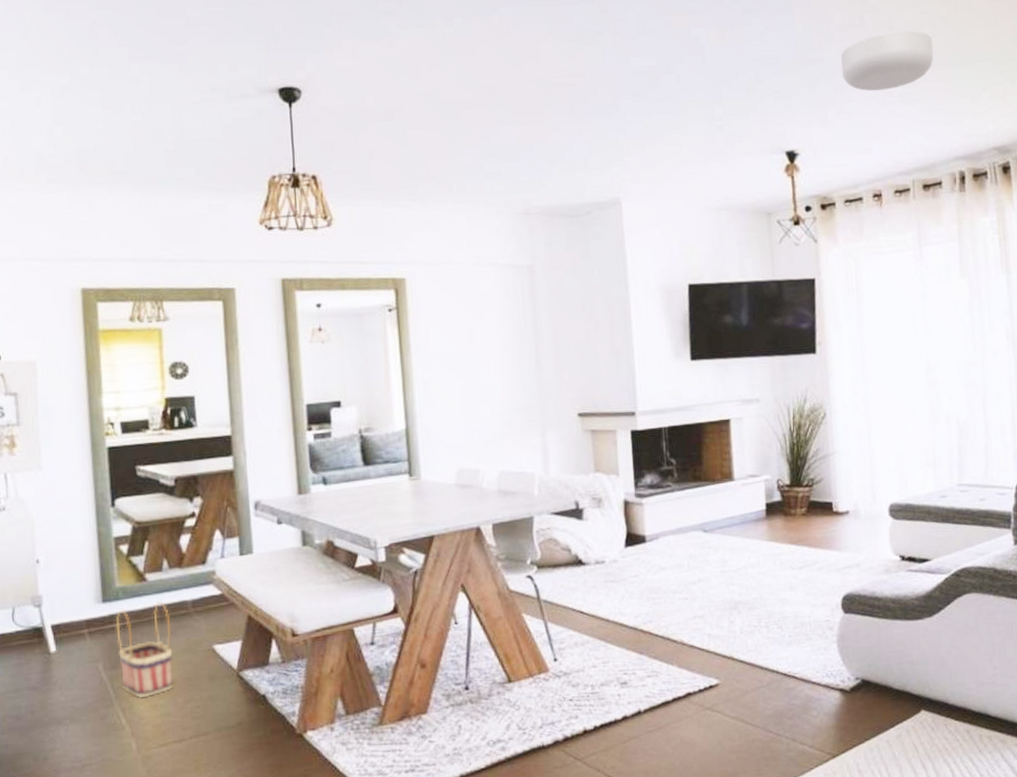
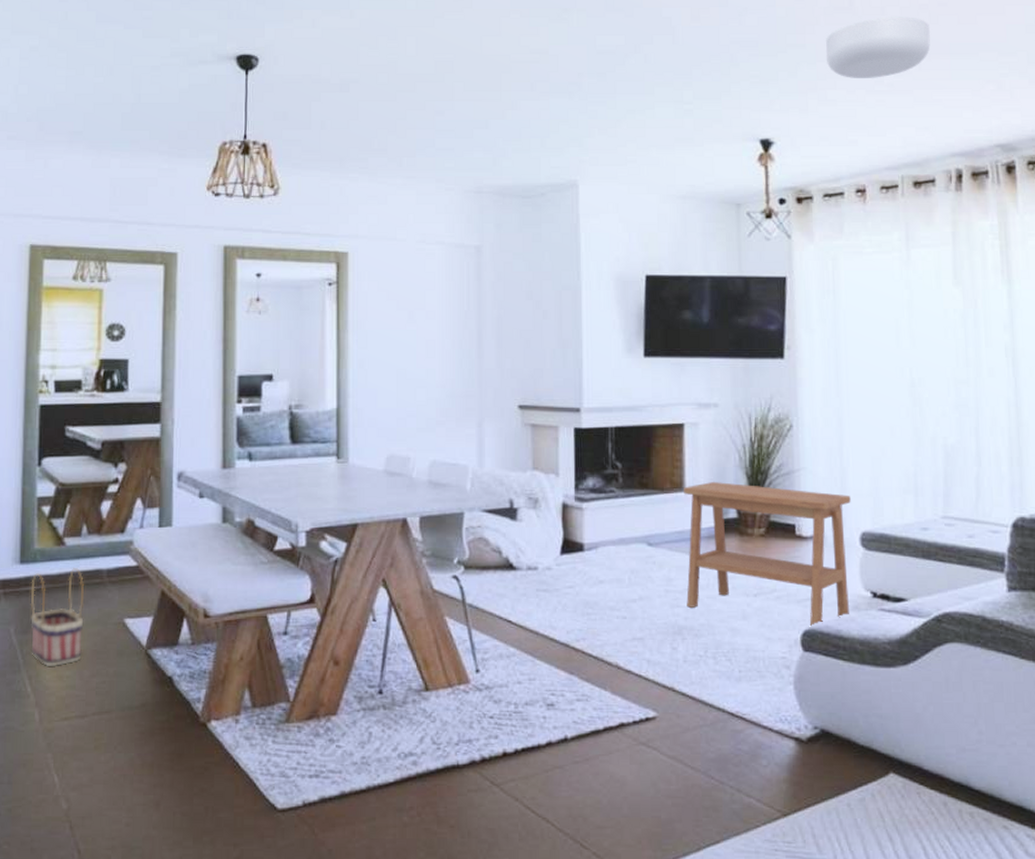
side table: none [733,469,882,593] -> present [684,482,851,628]

